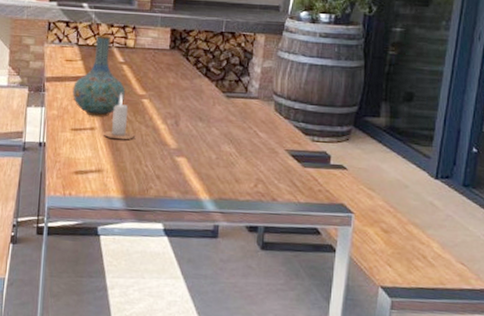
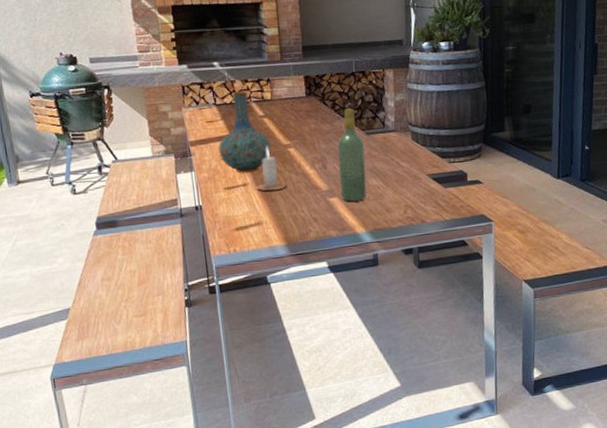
wine bottle: none [189,67,223,165] -> present [337,108,367,202]

